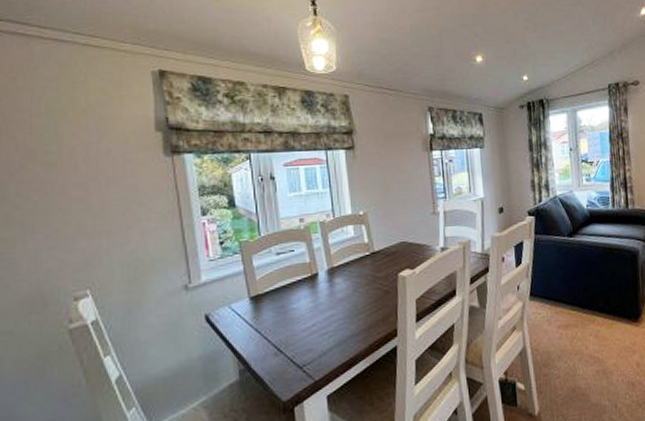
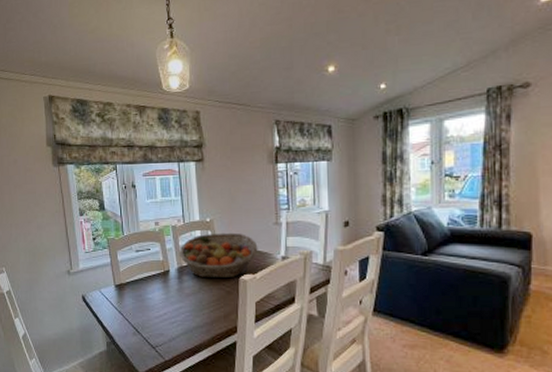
fruit basket: none [329,225,416,279] -> present [179,232,258,279]

